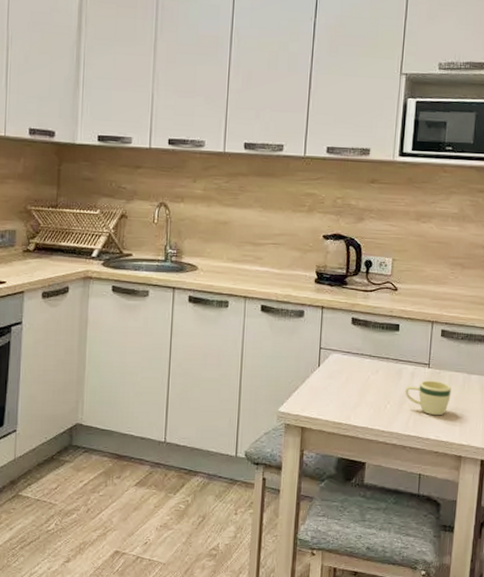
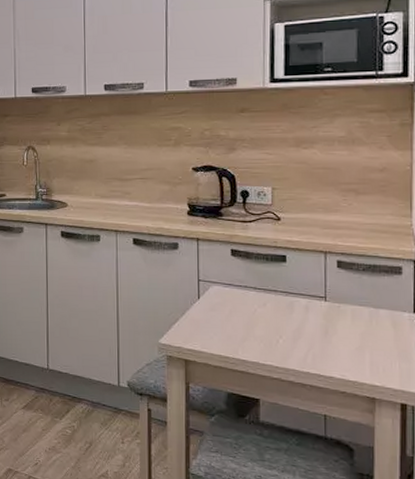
mug: present [405,380,451,416] -> none [299,314,356,353]

